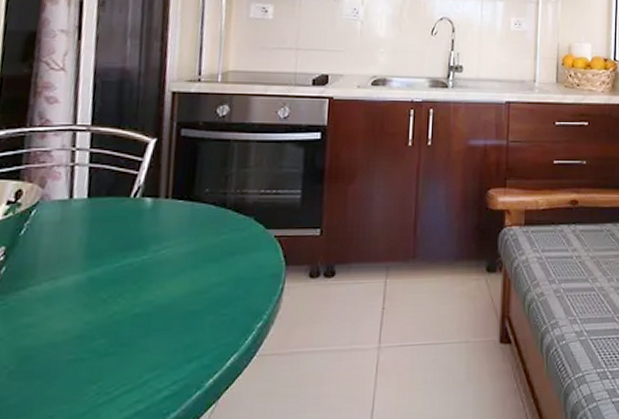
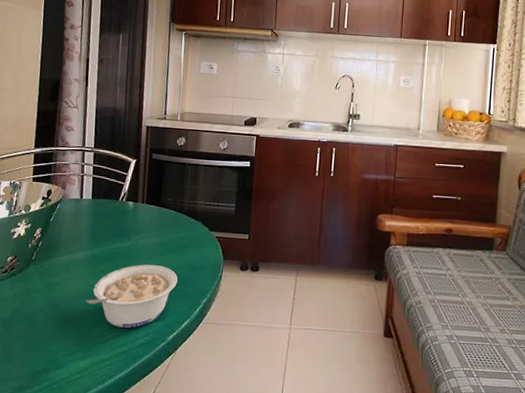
legume: none [78,283,221,378] -> present [86,264,178,328]

